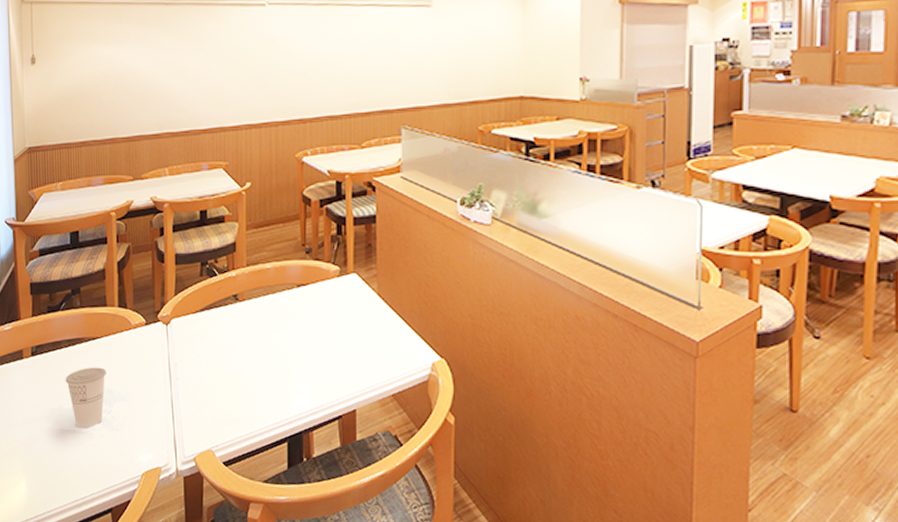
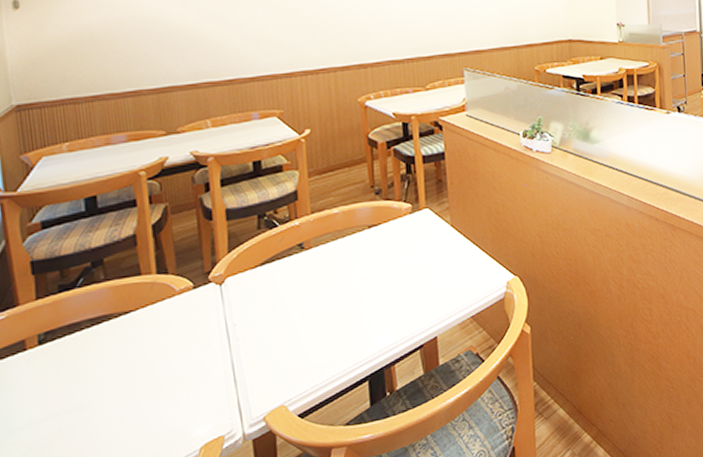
cup: present [65,367,106,429] -> none [89,342,146,415]

